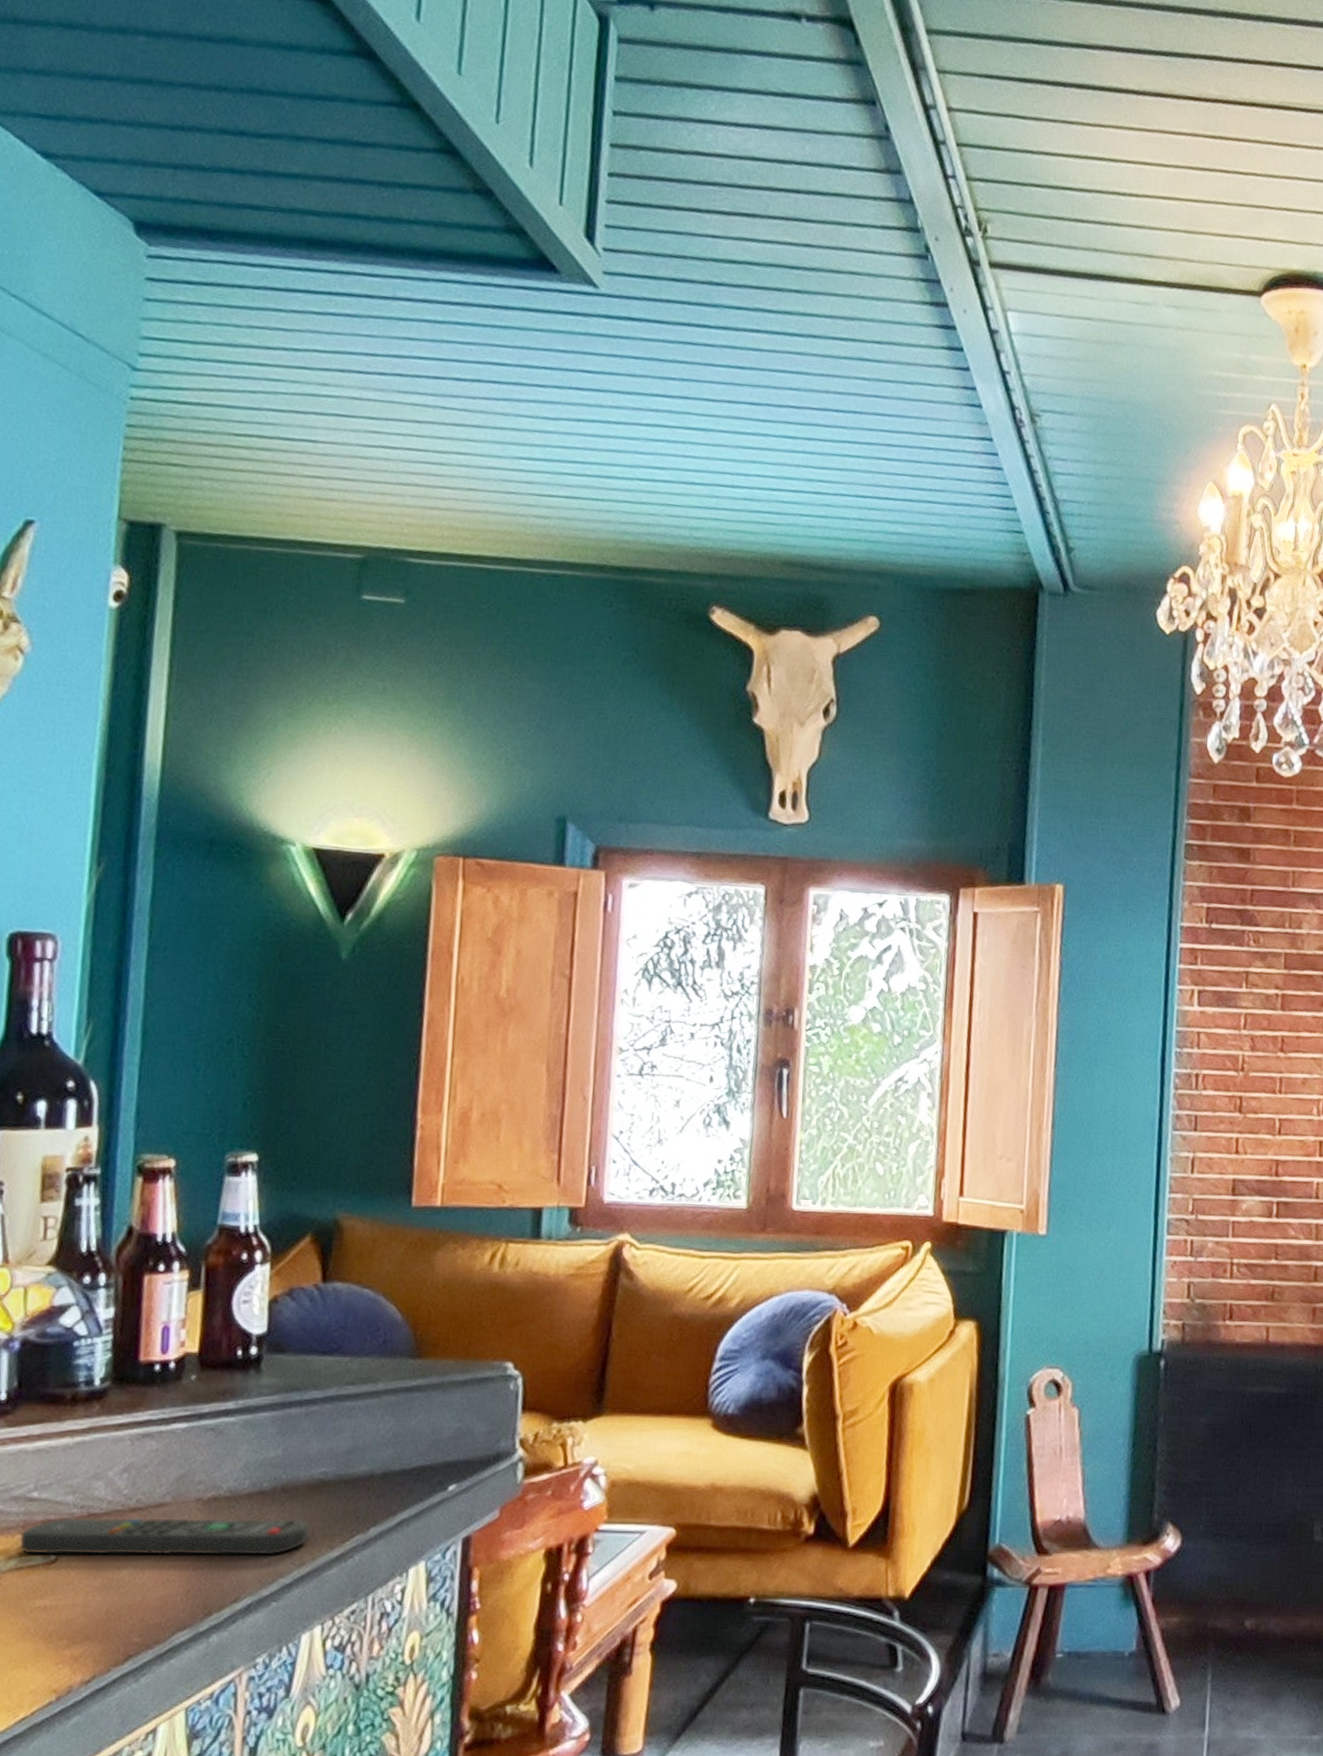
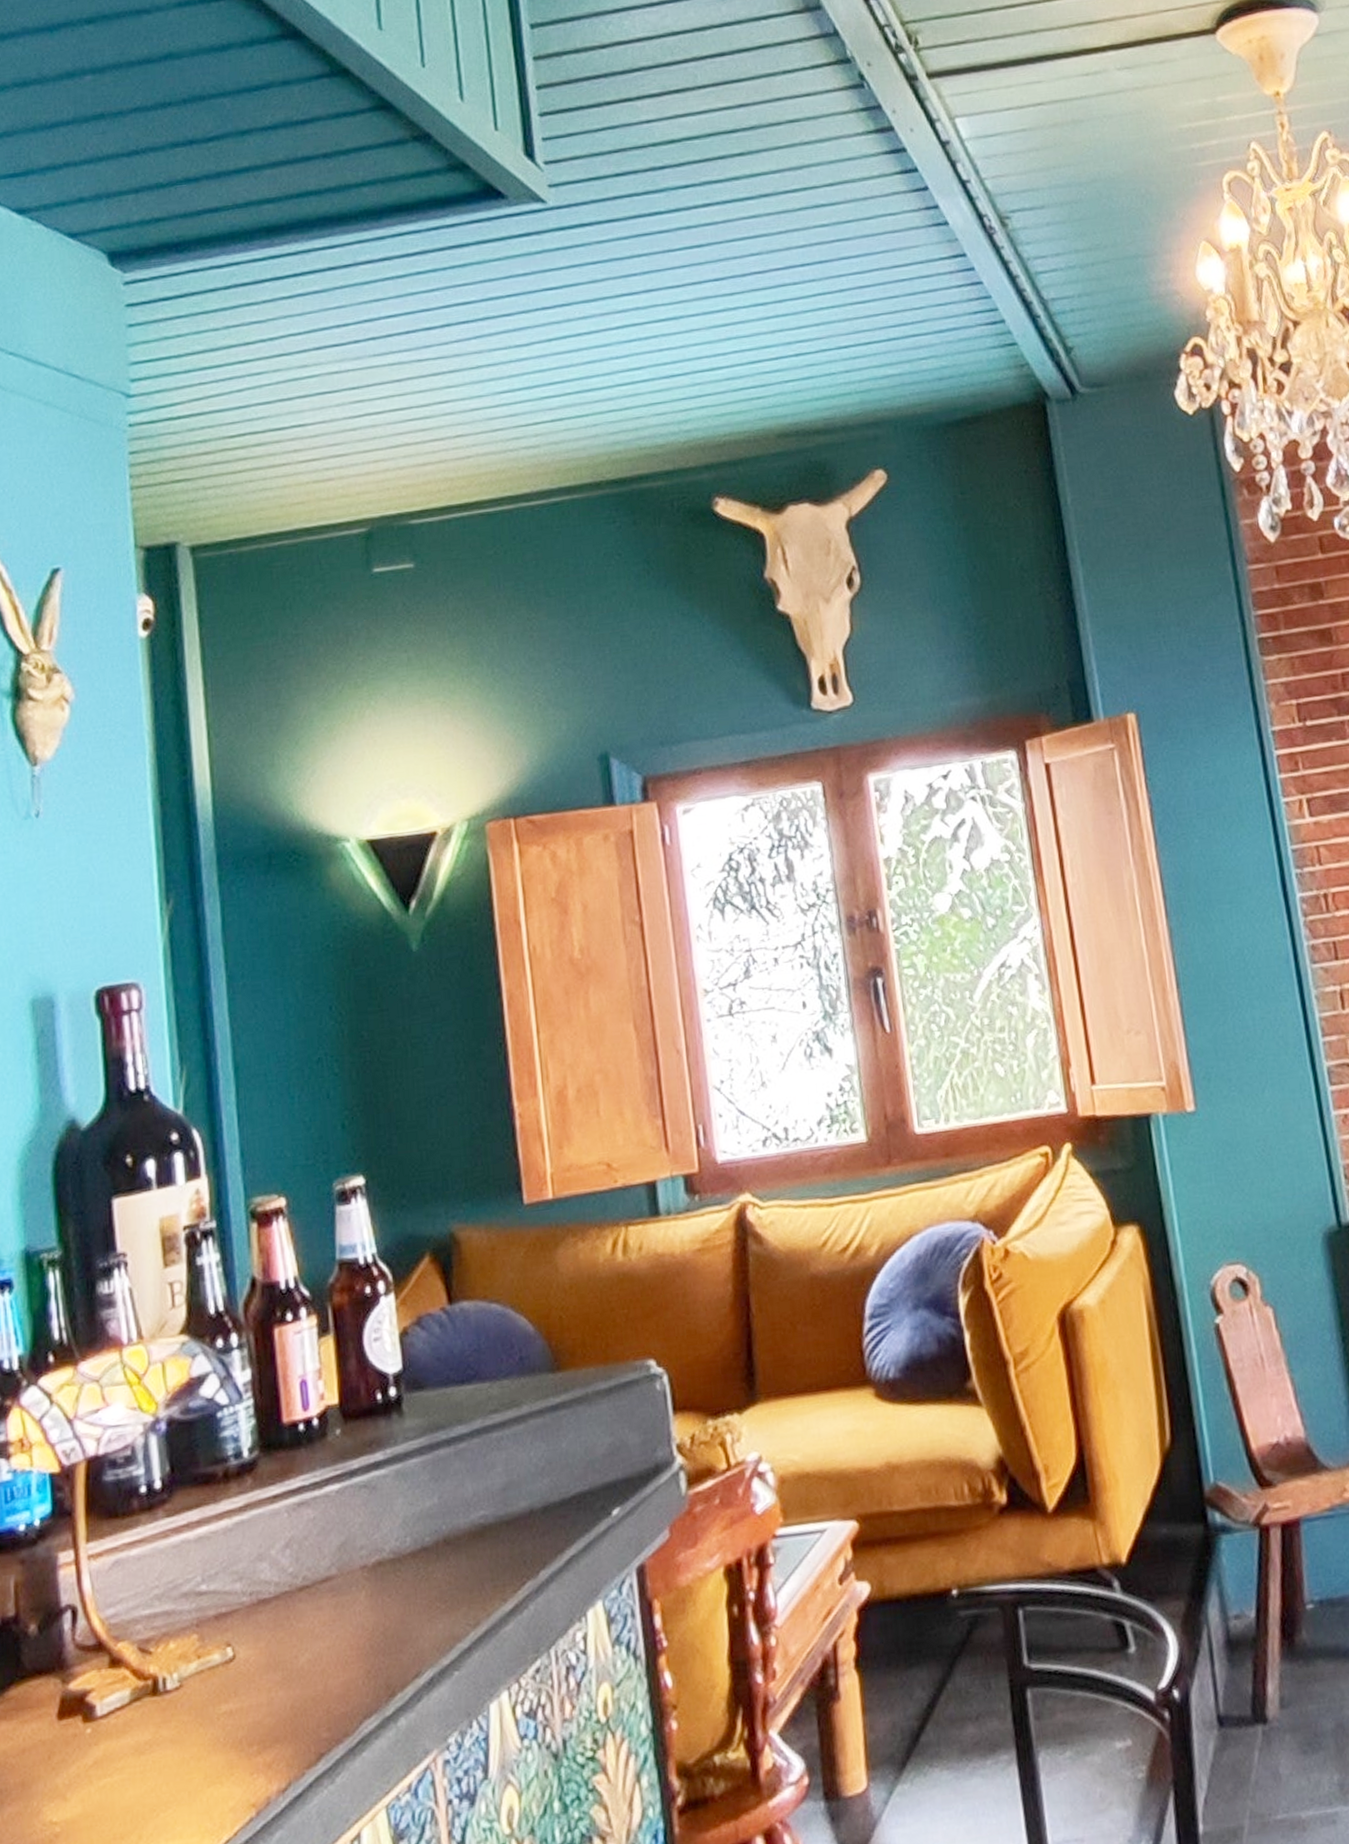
remote control: present [19,1517,311,1555] -> none [196,1572,480,1655]

